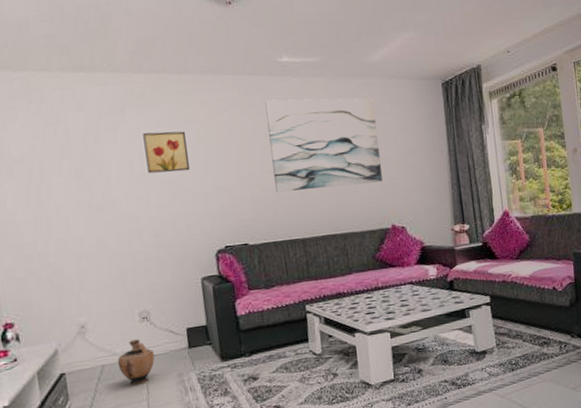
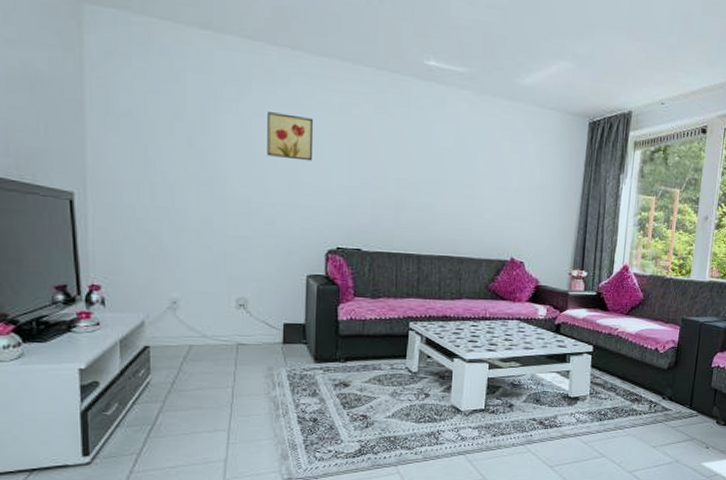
ceramic jug: present [117,339,155,386] -> none [206,325,246,371]
wall art: present [265,98,382,192] -> none [399,103,517,212]

